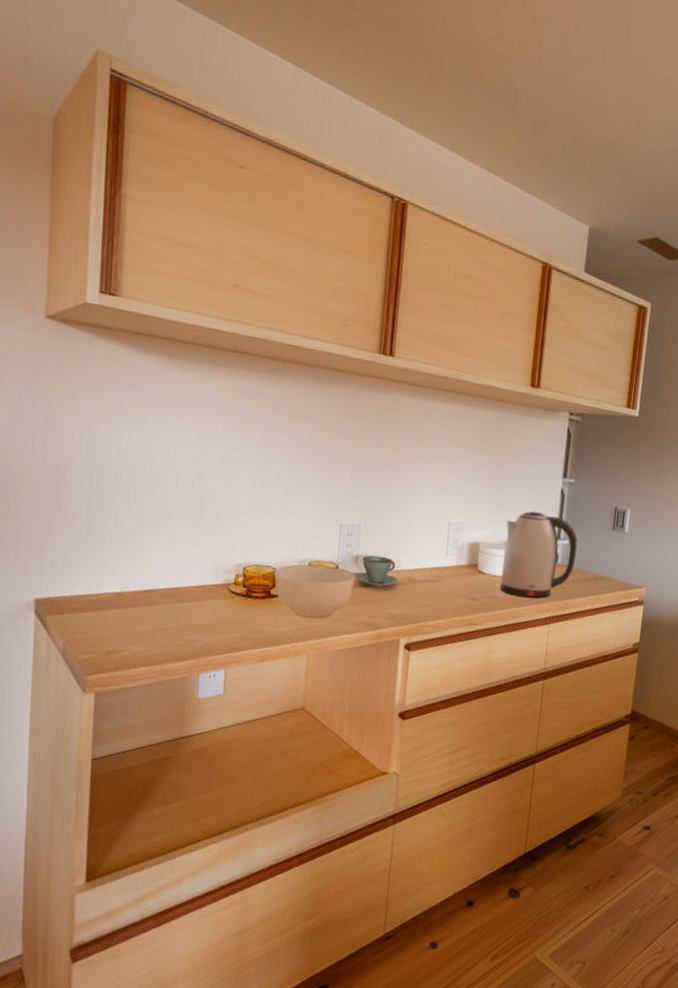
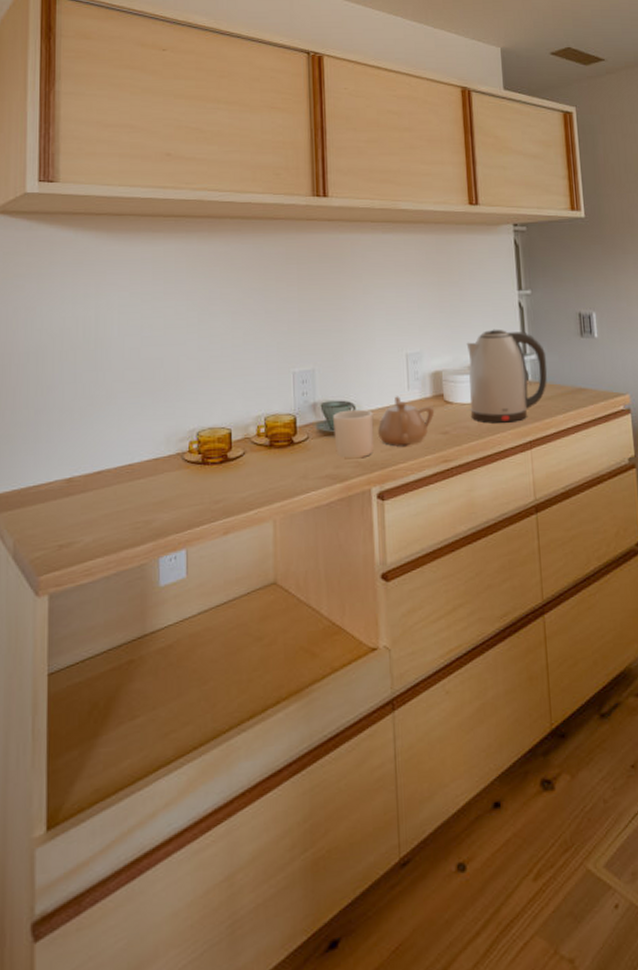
bowl: present [273,564,356,619] -> none [229,418,315,479]
mug: none [371,566,411,611] -> present [333,409,374,459]
teapot: none [413,560,468,606] -> present [378,396,435,446]

